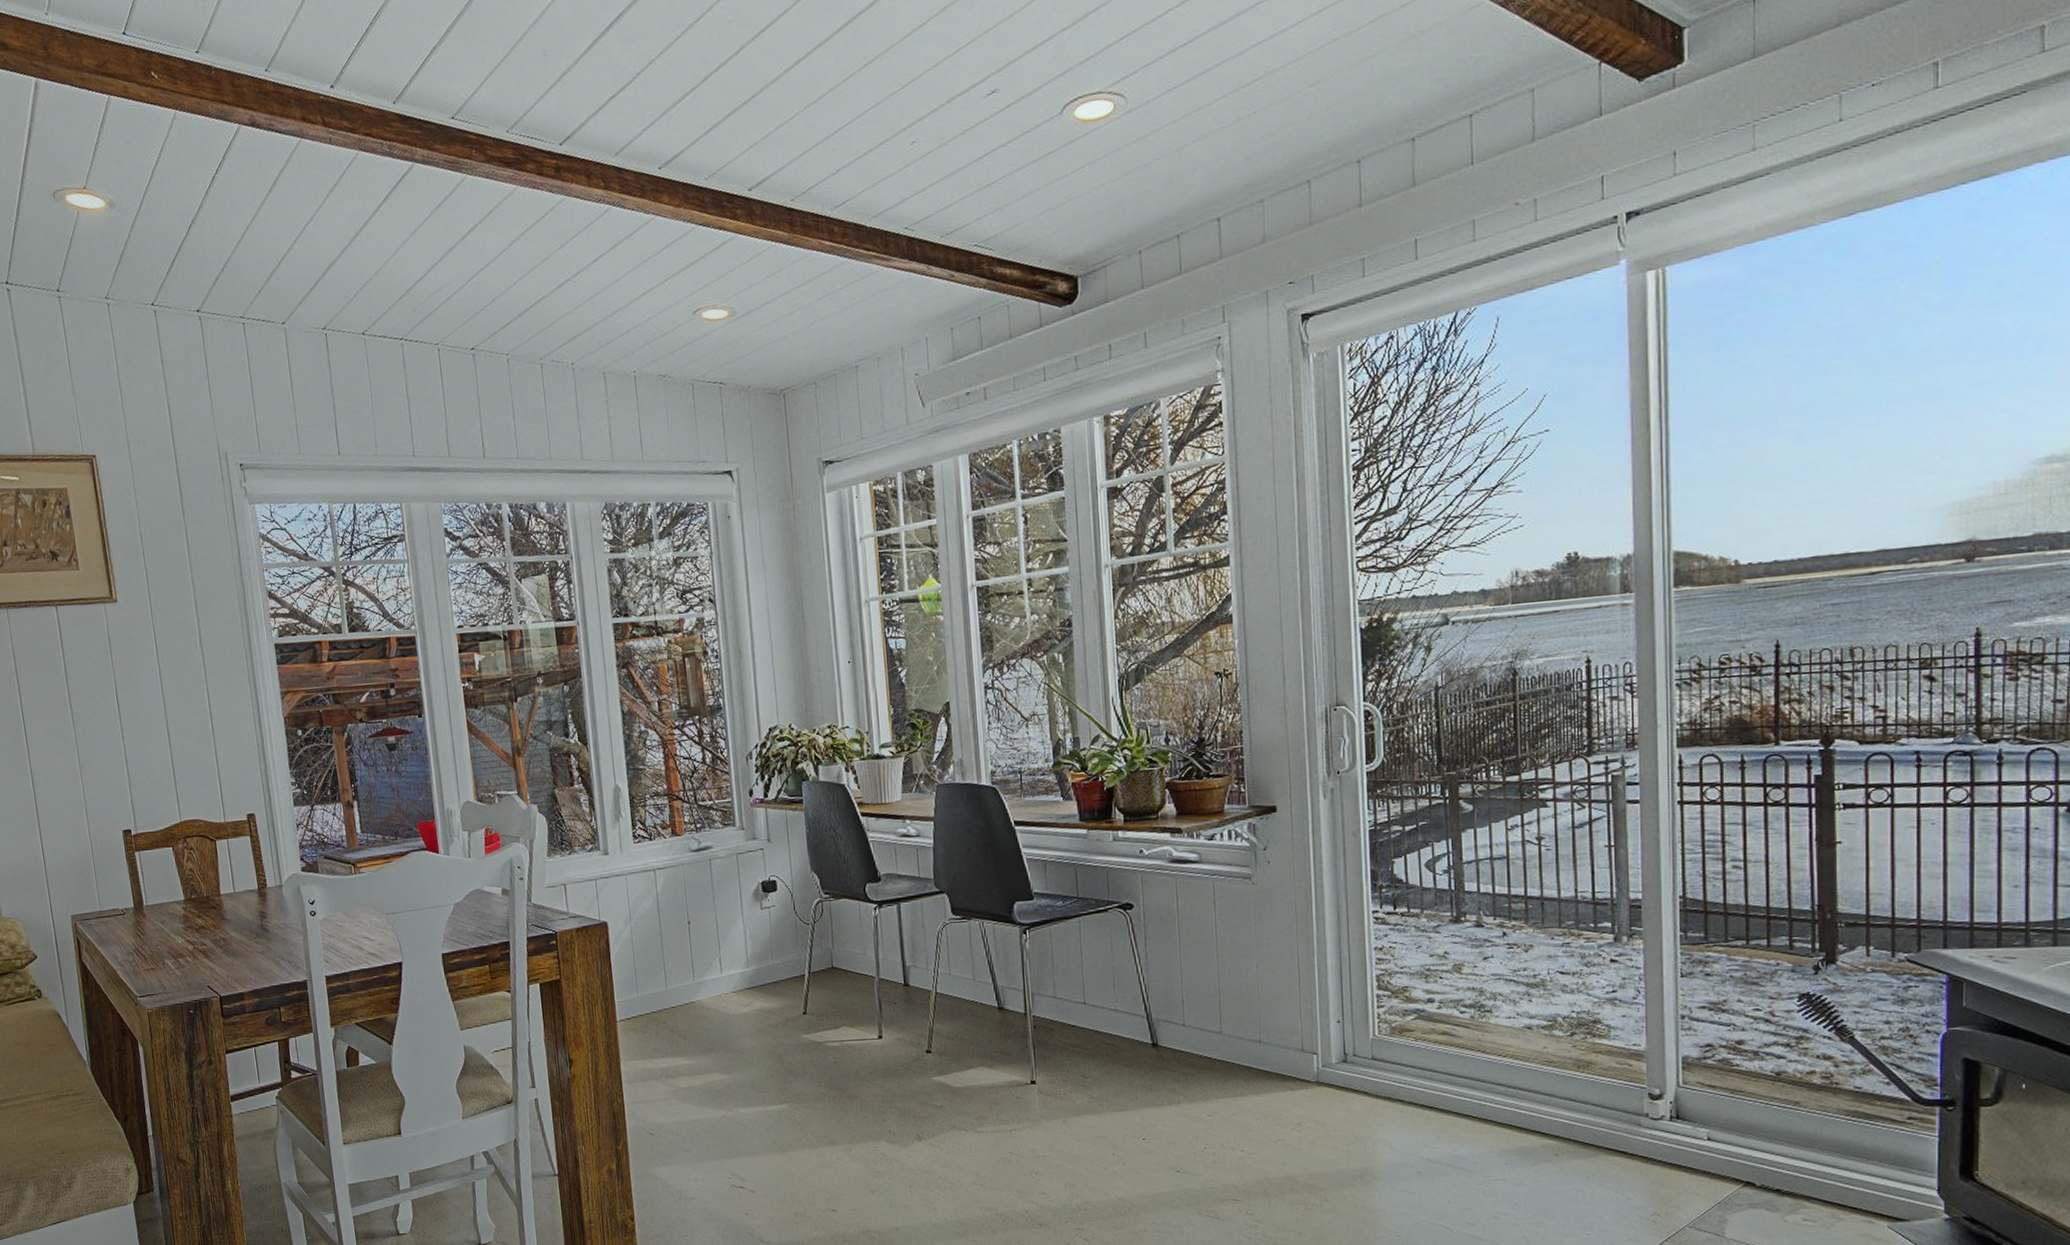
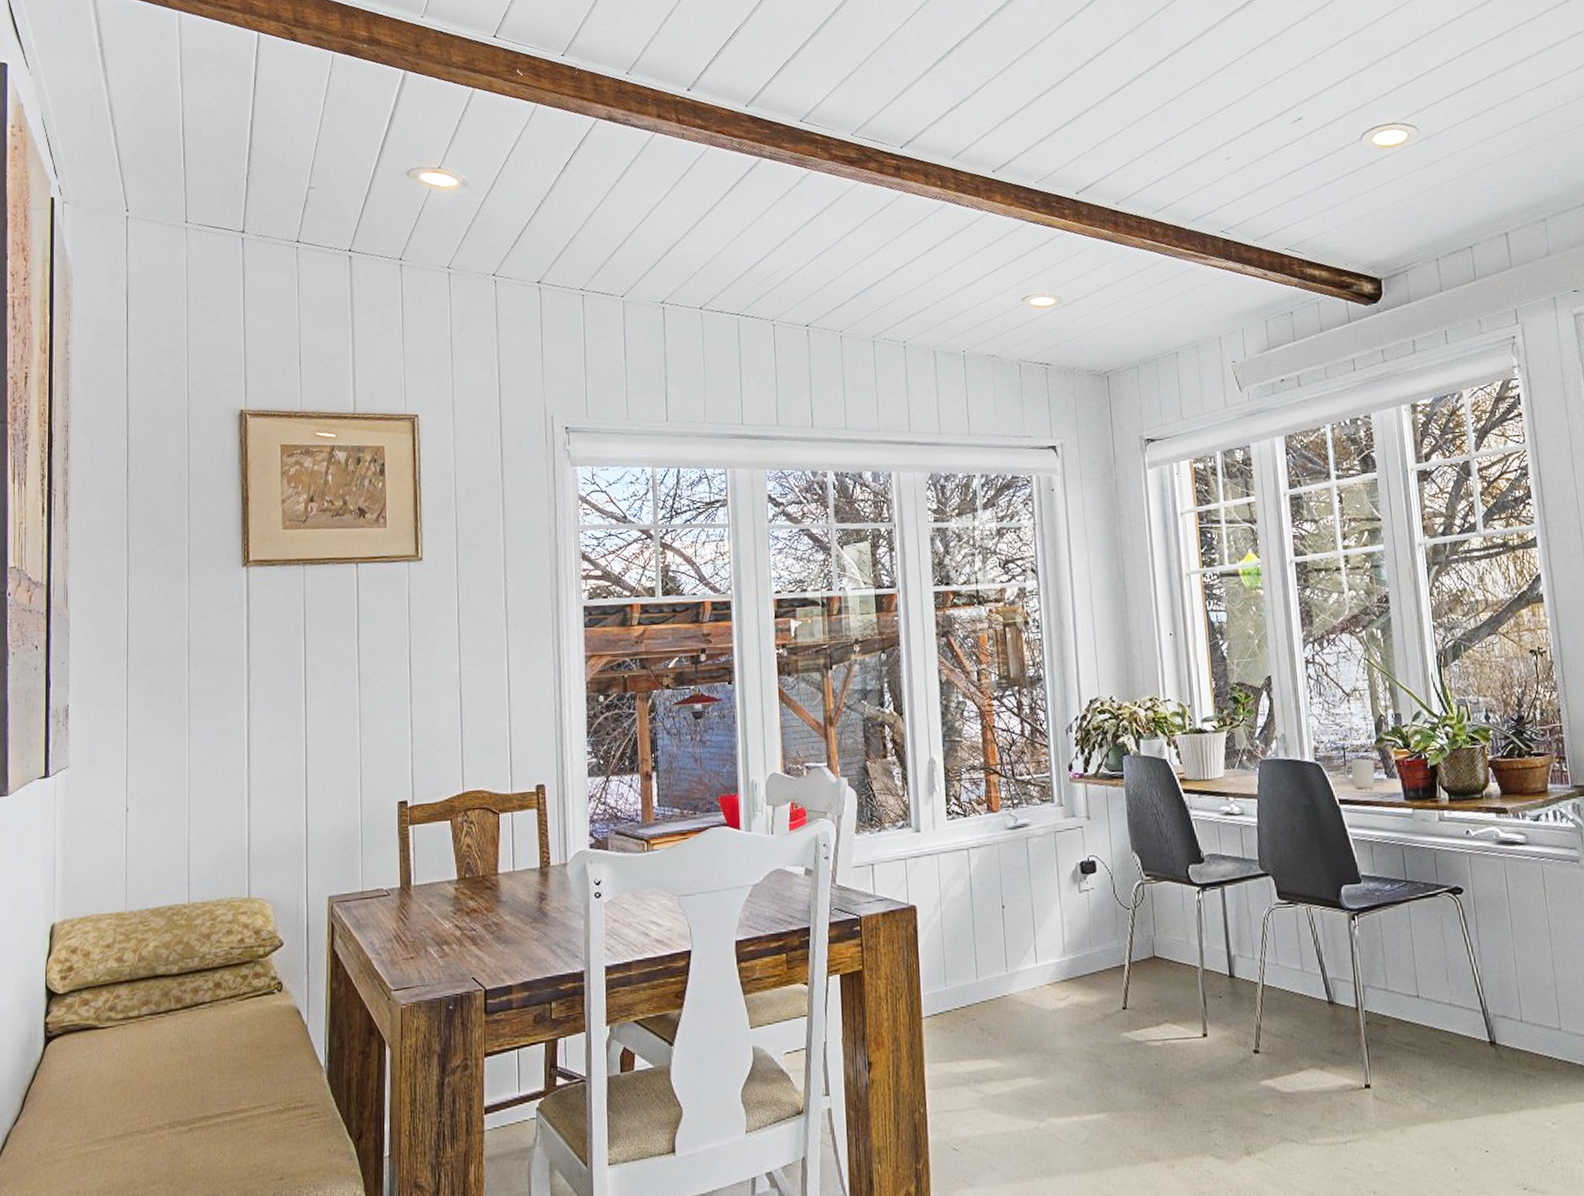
cup: none [1020,781,1052,812] -> present [1344,758,1375,790]

